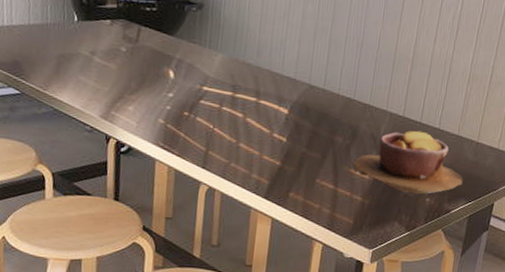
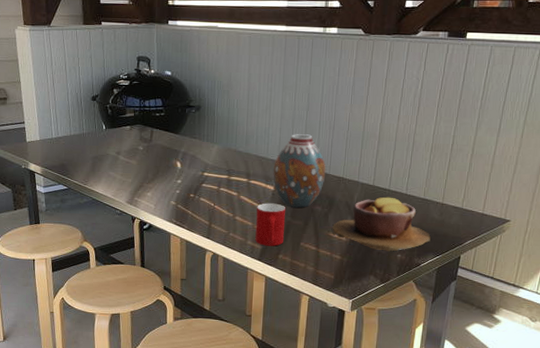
cup: none [262,129,300,182] -> present [255,203,285,246]
vase: none [287,48,351,138] -> present [273,134,326,208]

